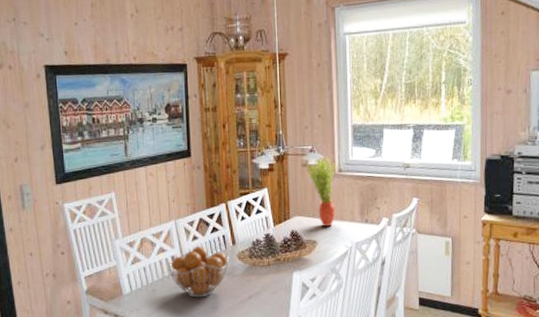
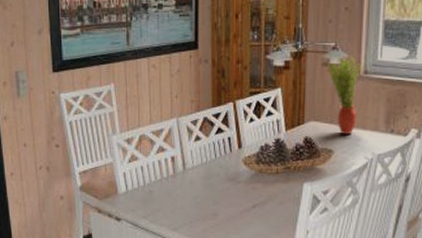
fruit basket: present [167,245,229,298] -> none [166,147,234,203]

